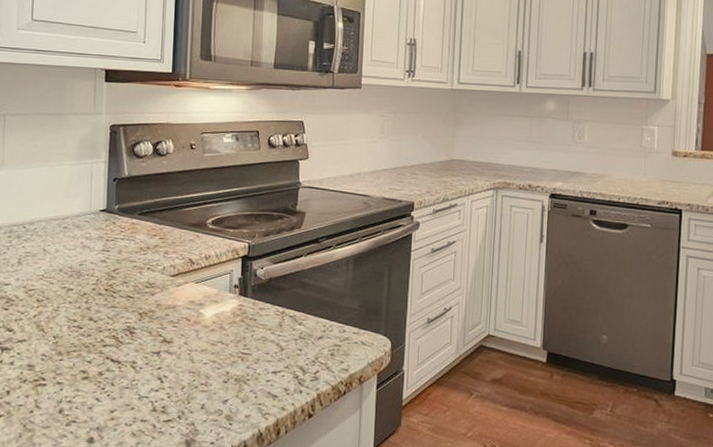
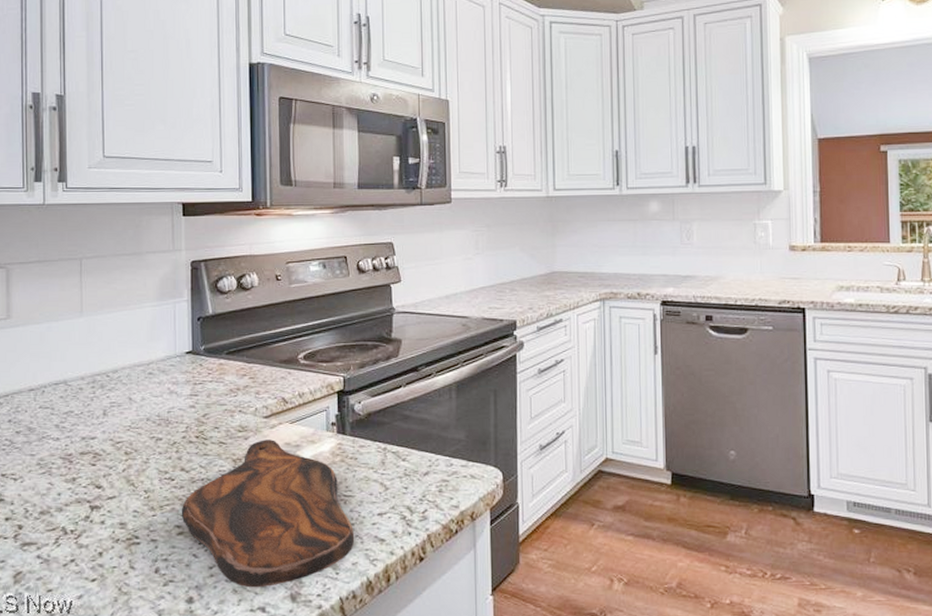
cutting board: none [87,296,250,433] -> present [181,440,355,588]

